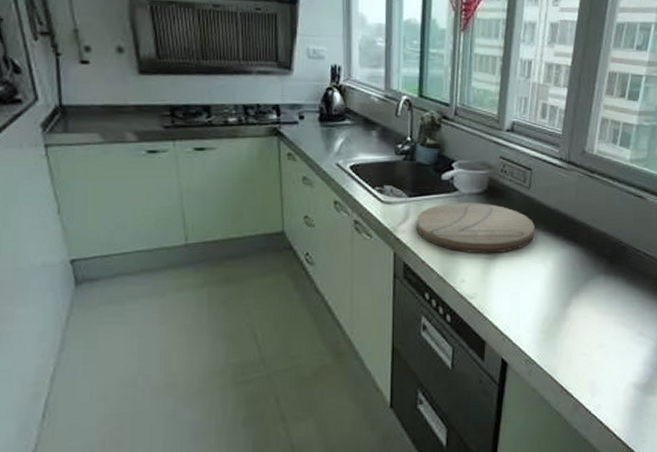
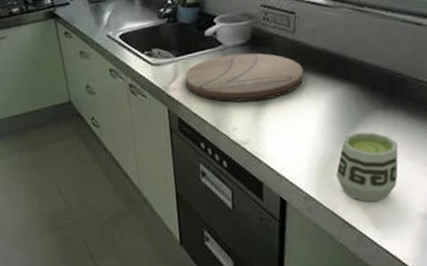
cup: none [557,295,617,369] -> present [335,131,398,202]

